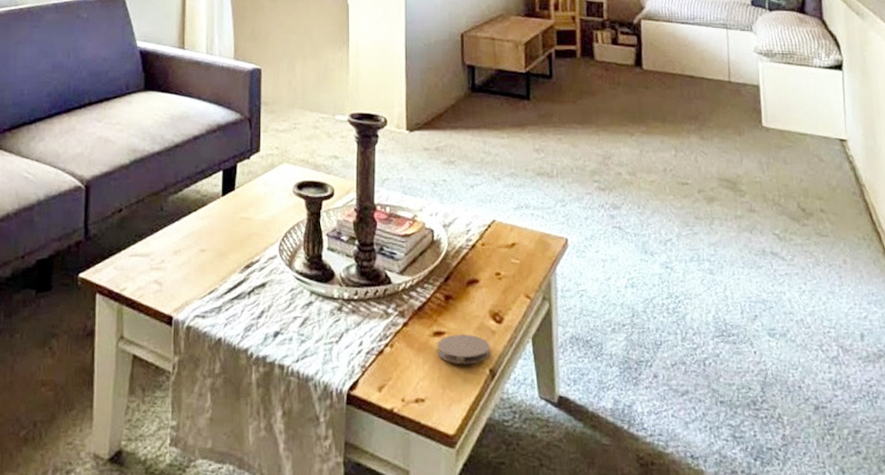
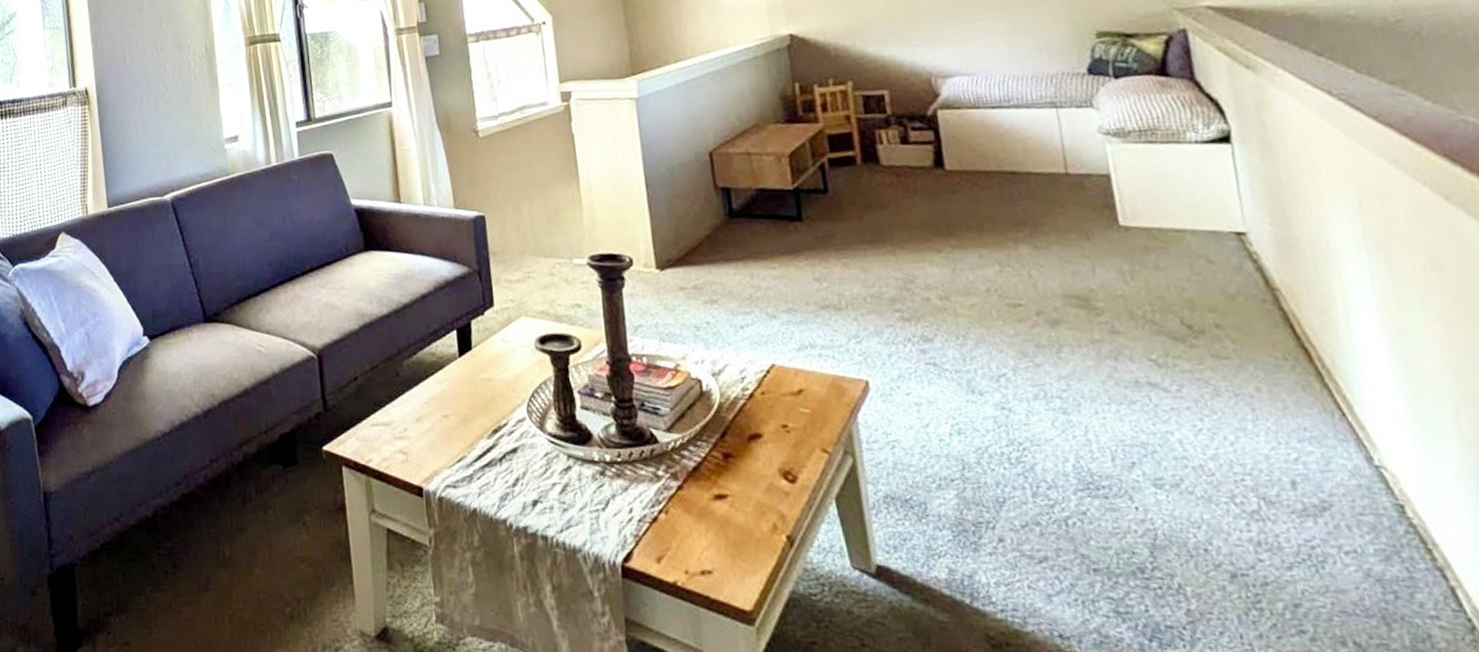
coaster: present [437,334,490,365] -> none [720,496,786,532]

